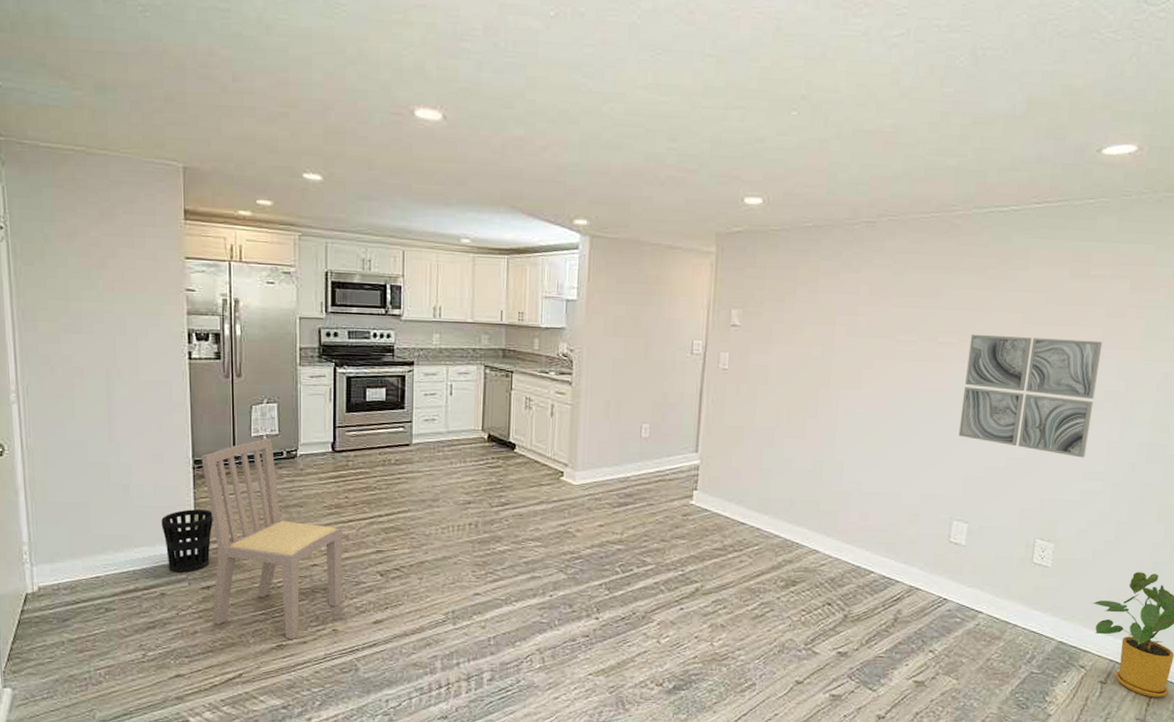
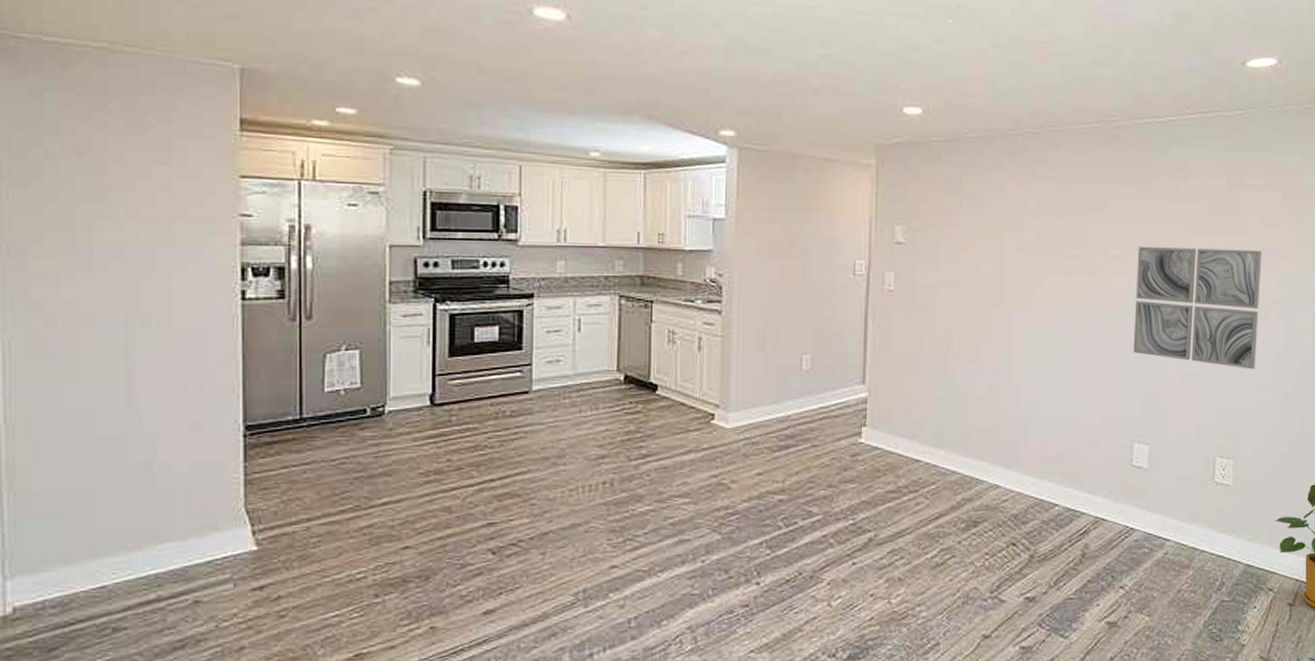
wastebasket: present [161,509,213,573] -> none [198,488,270,573]
dining chair: present [201,438,342,639] -> none [255,393,443,645]

